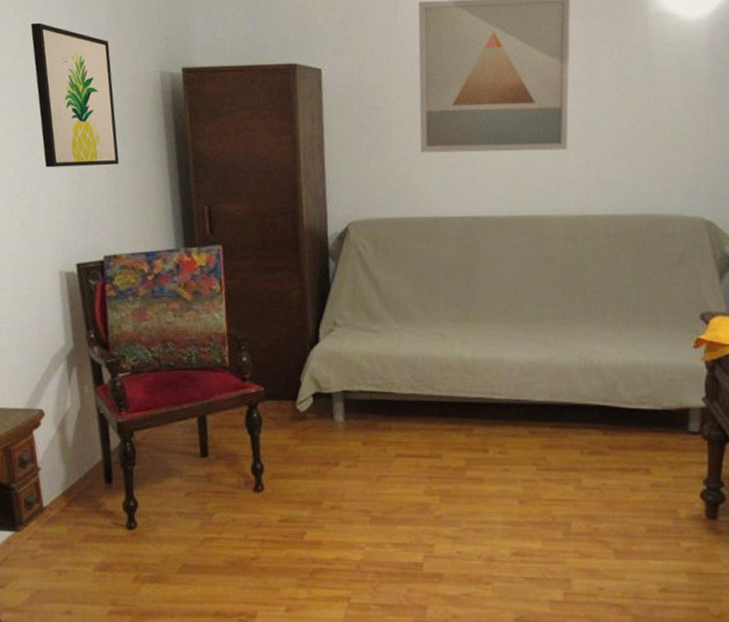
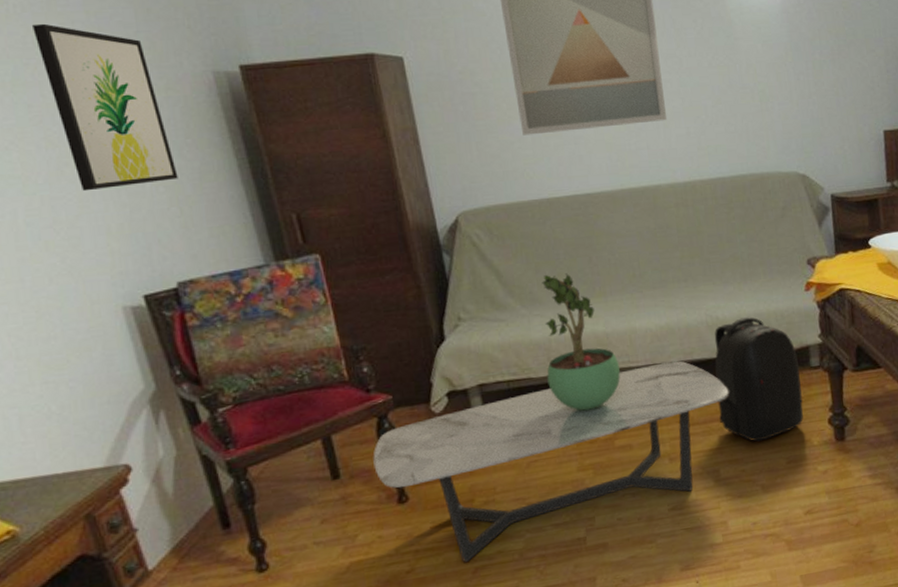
coffee table: none [238,399,593,563] -> present [373,361,729,563]
potted plant: none [408,293,482,435] -> present [542,273,620,411]
backpack: none [579,366,675,502] -> present [714,317,804,442]

